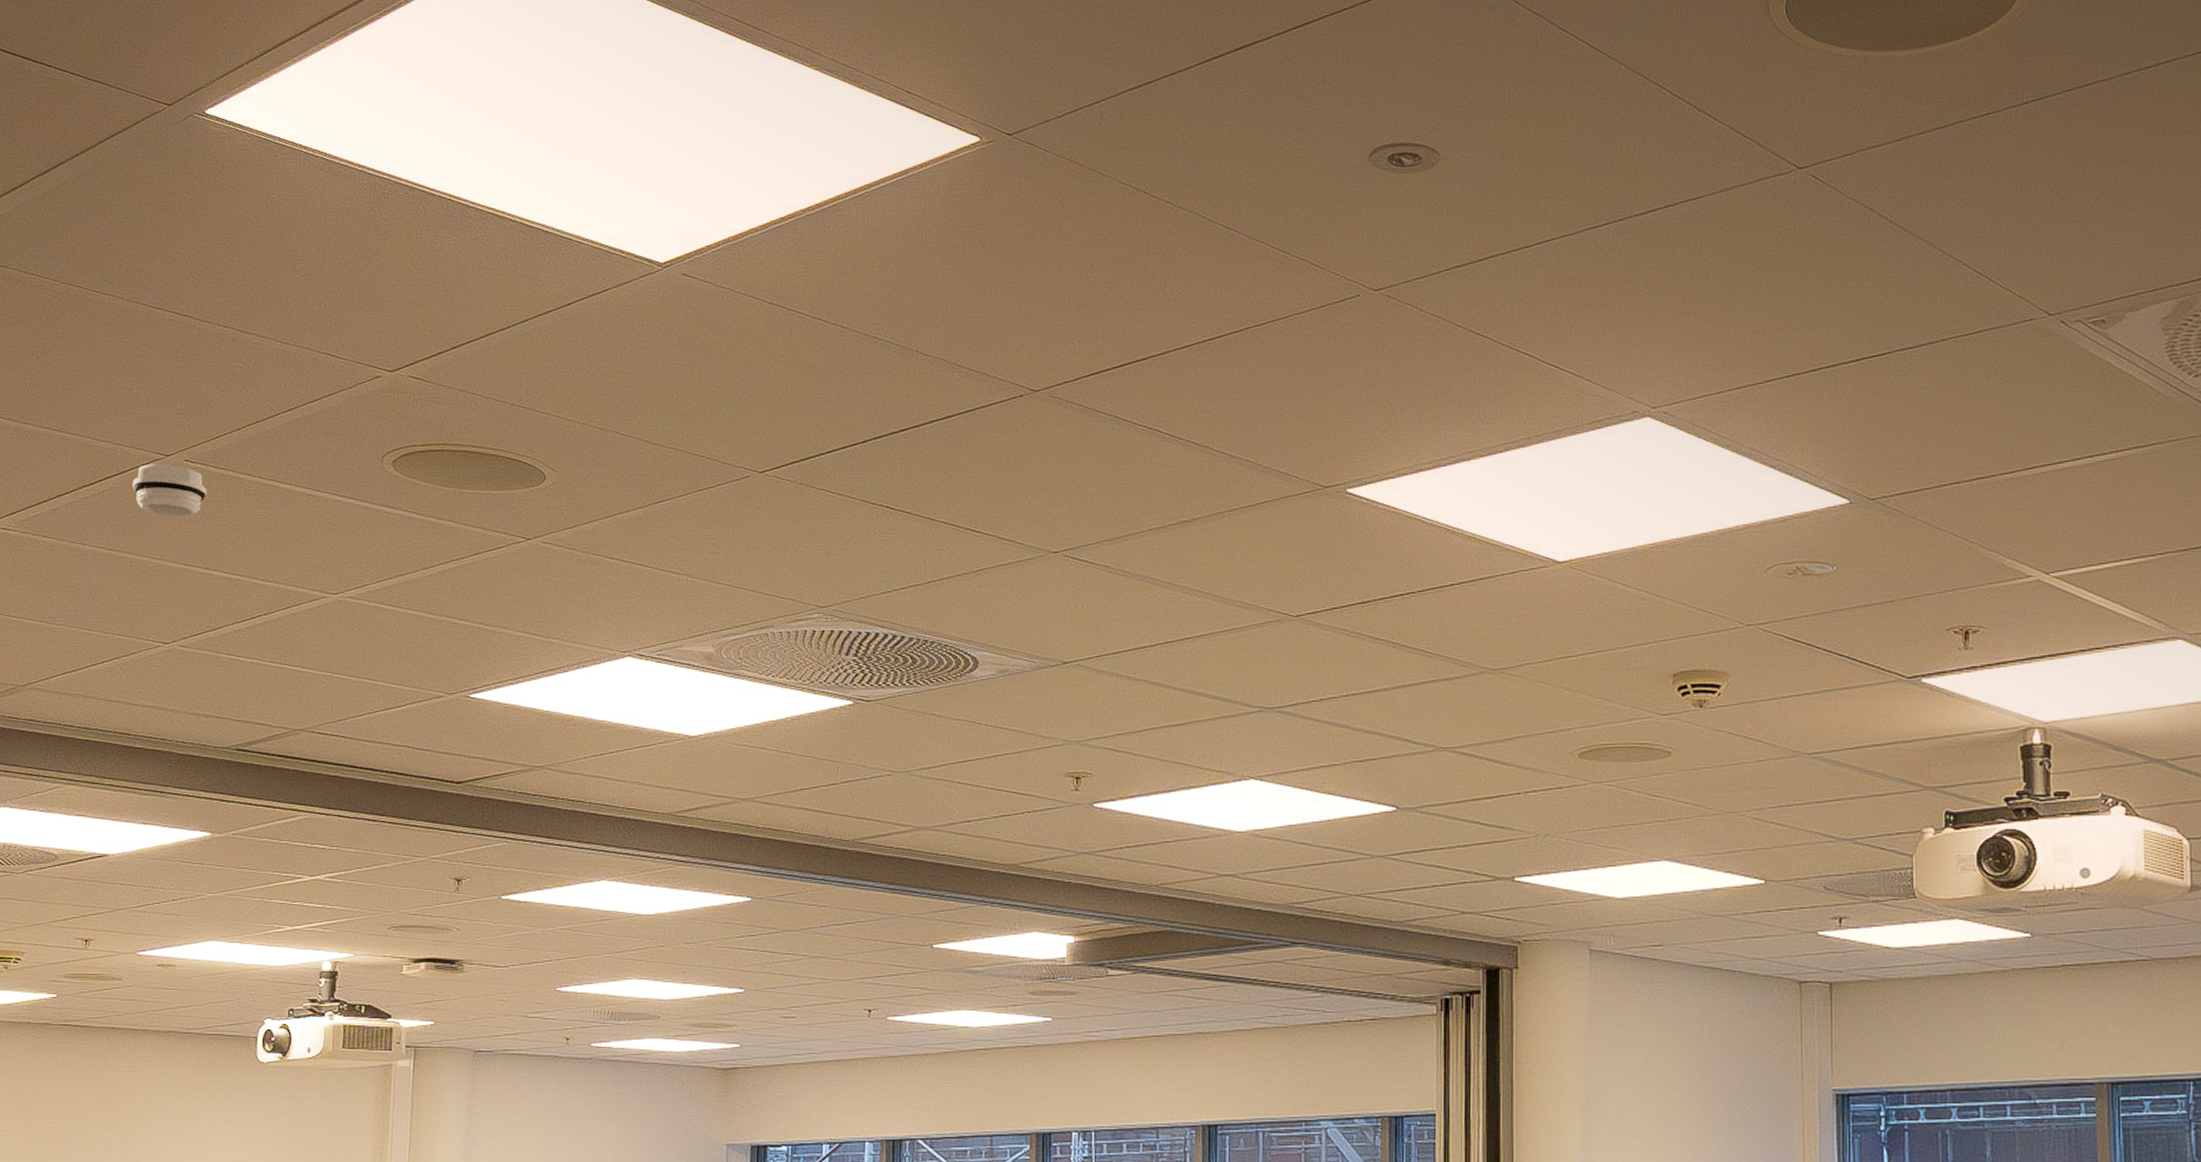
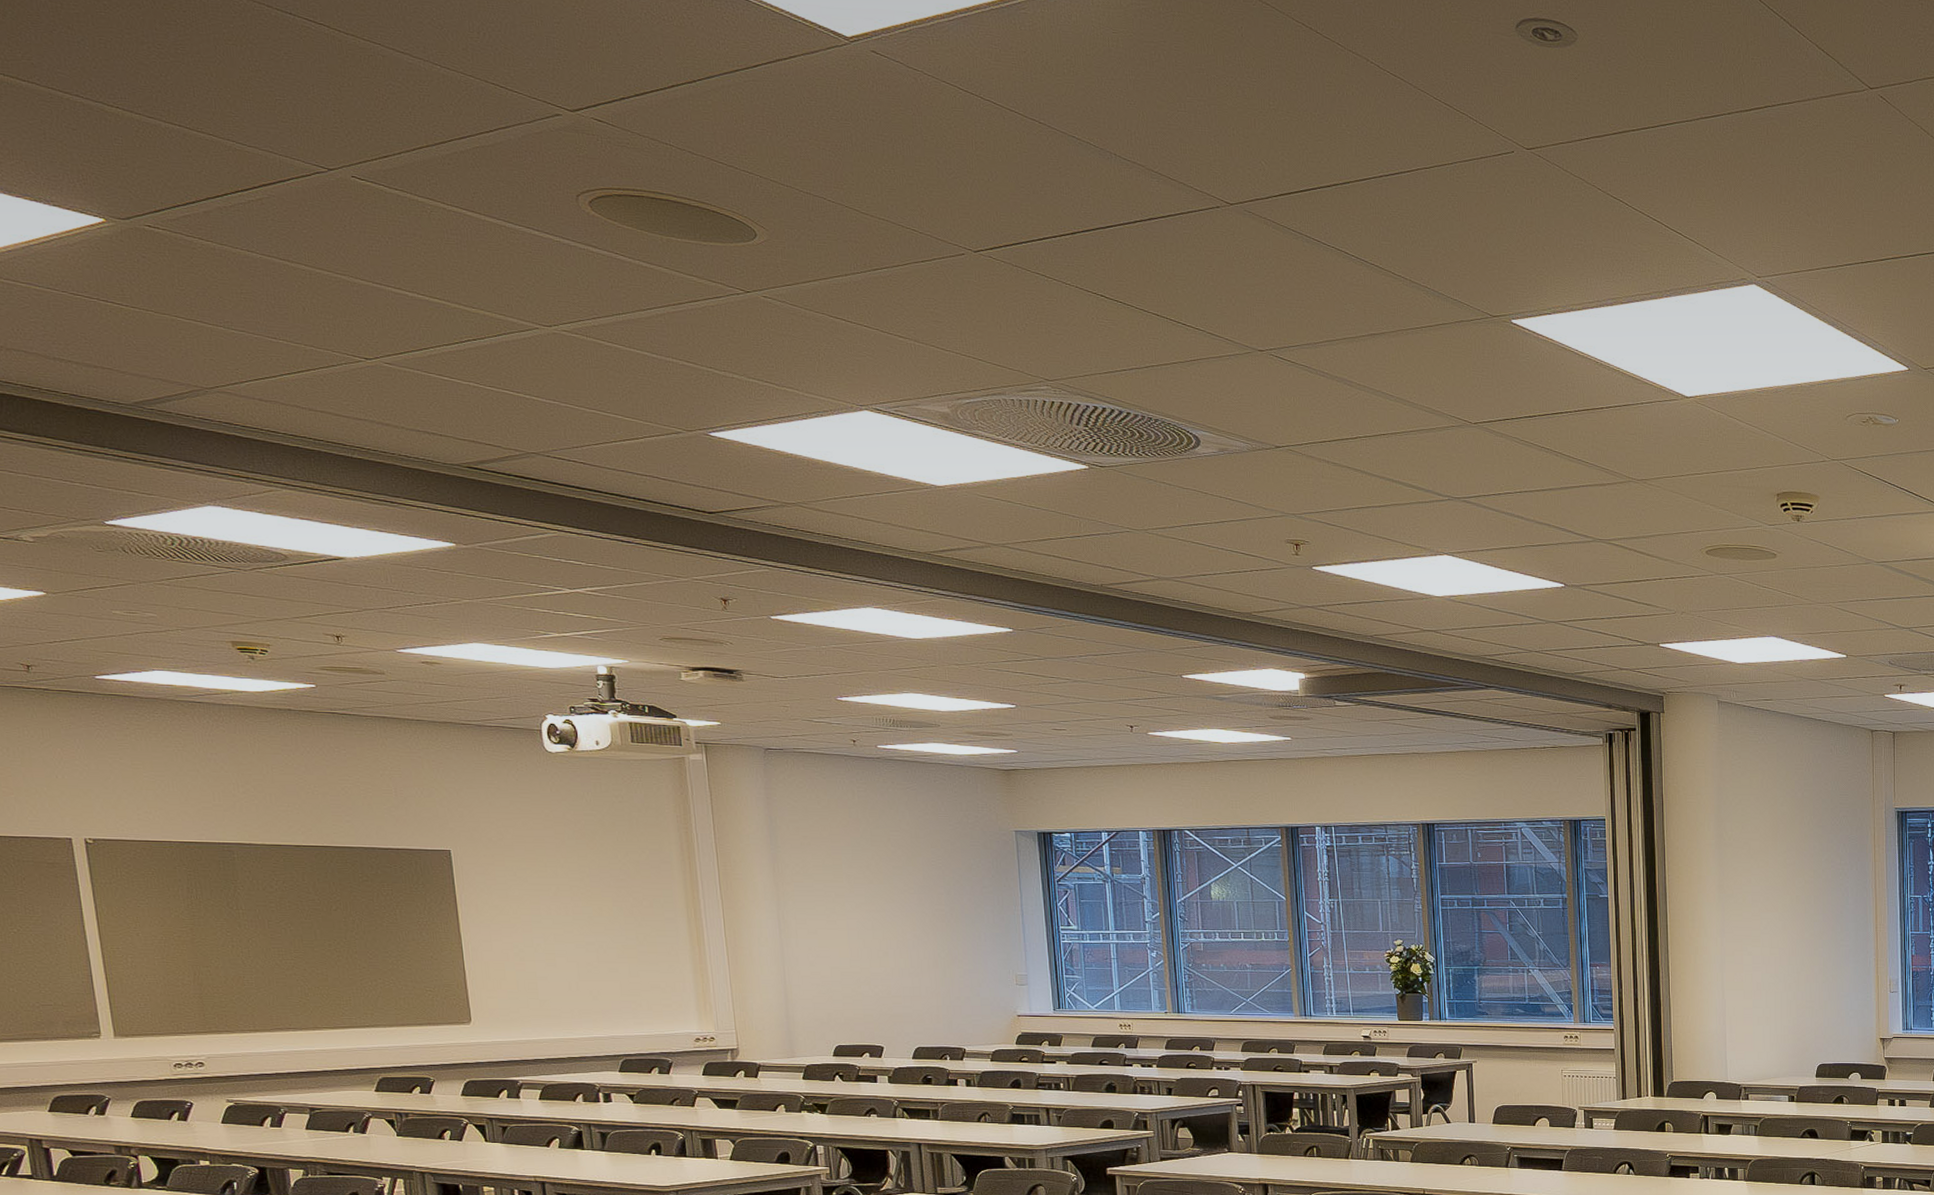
smoke detector: present [133,464,207,517] -> none [295,176,384,235]

